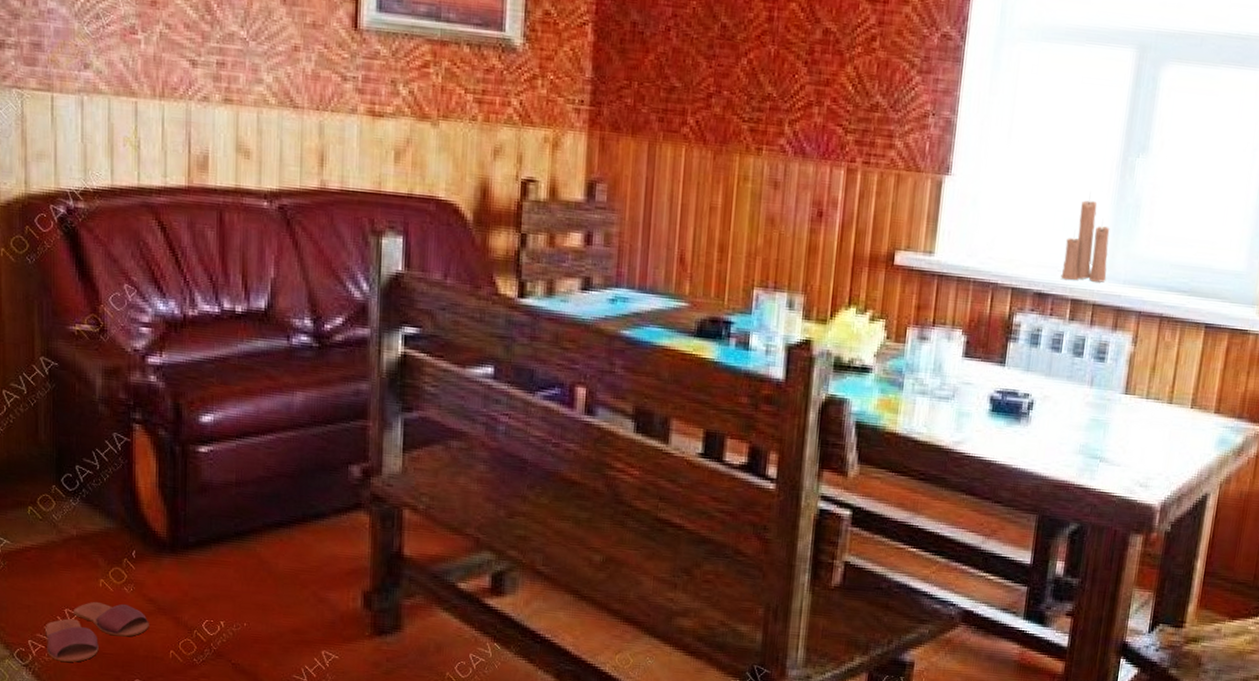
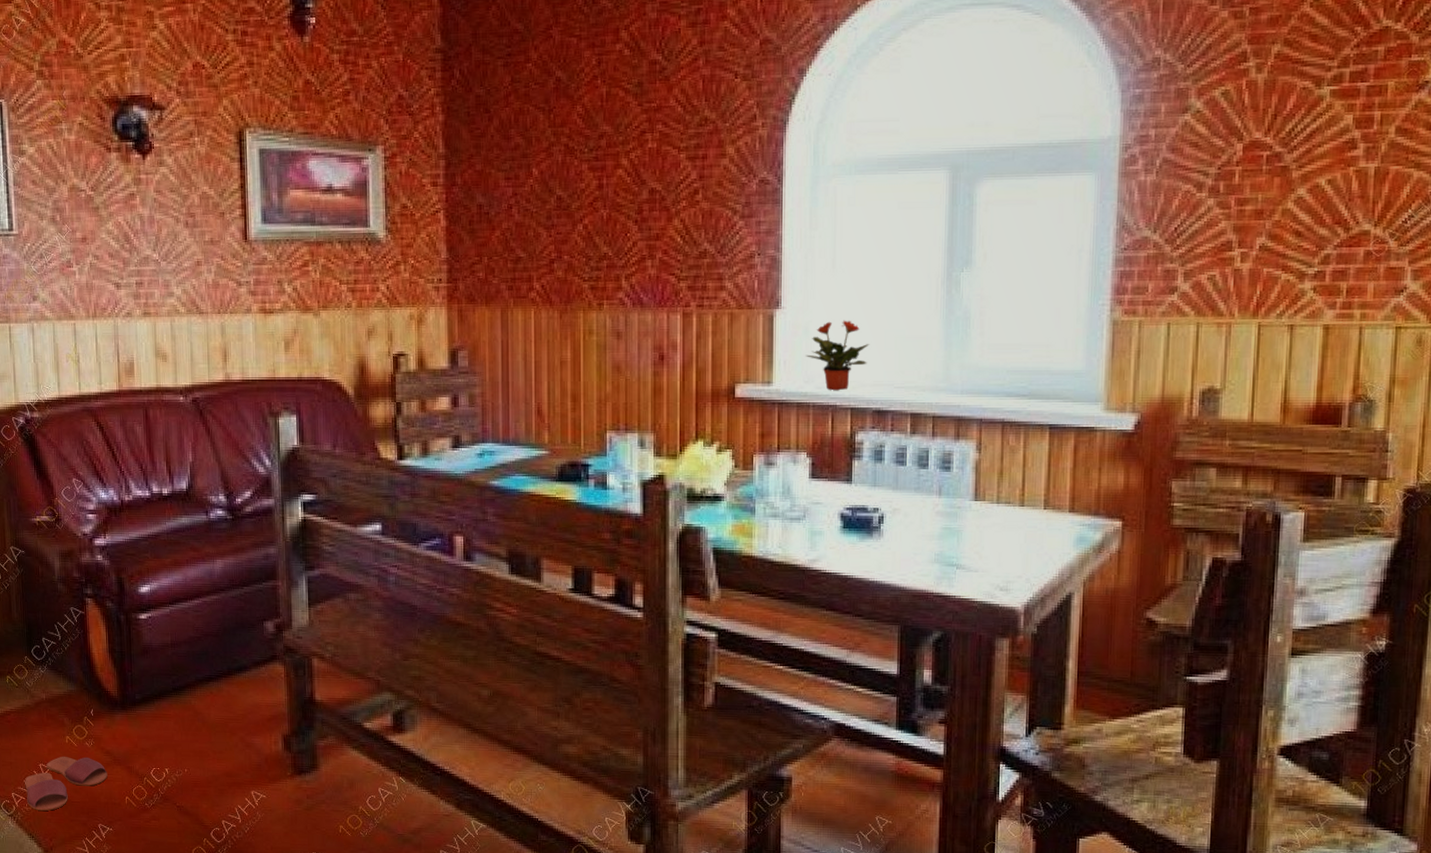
potted plant: none [971,194,1038,269] -> present [805,320,870,391]
candle: present [1061,190,1110,283] -> none [898,308,944,396]

